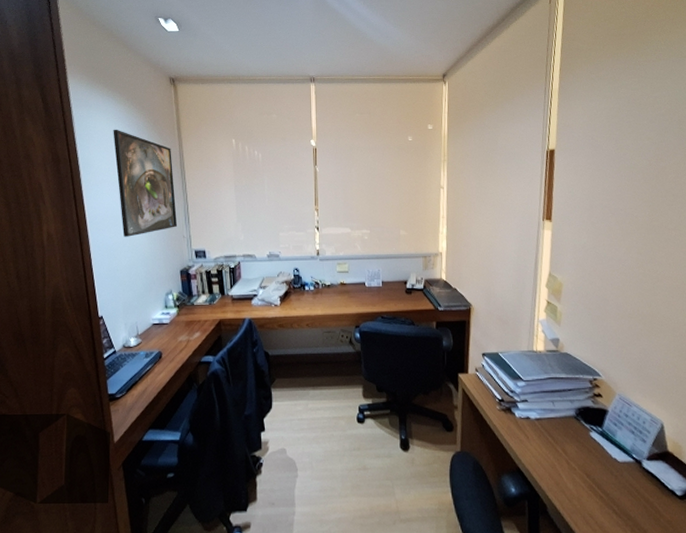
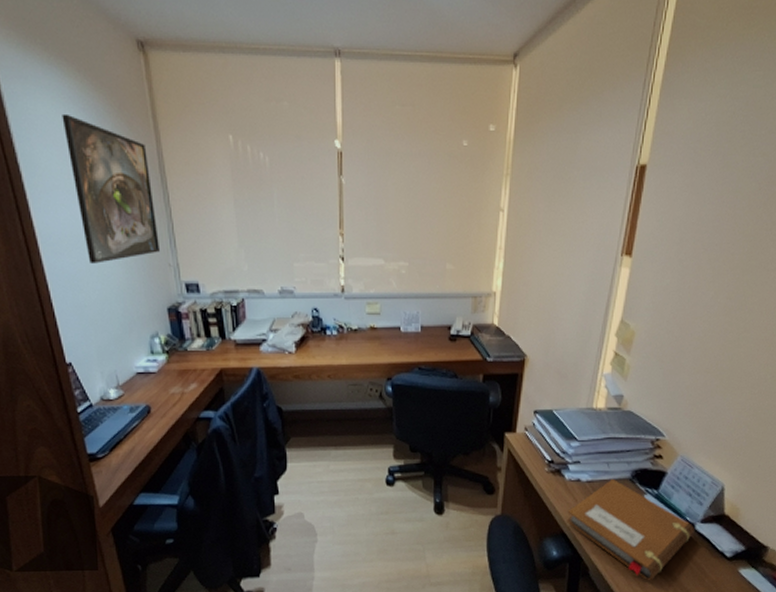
notebook: none [520,416,642,520] -> present [566,478,695,581]

